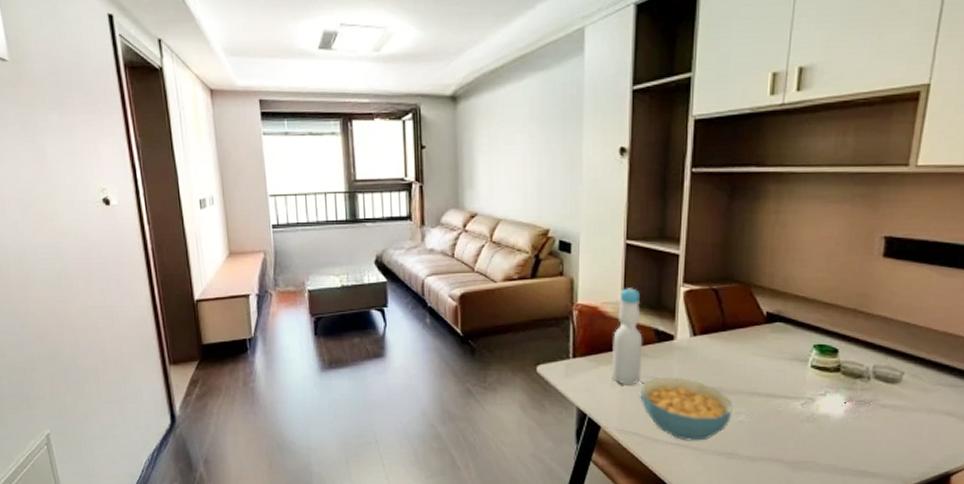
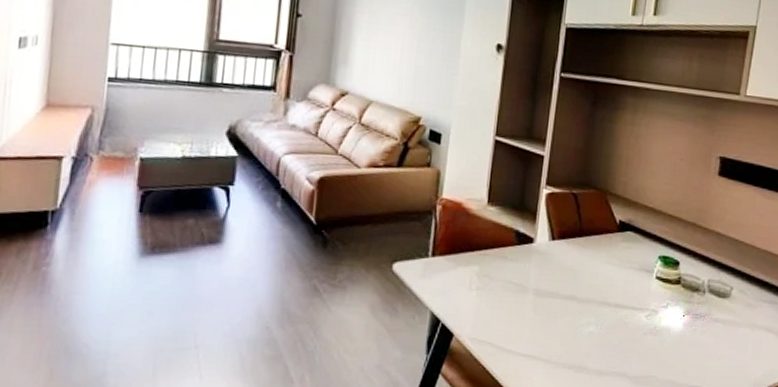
bottle: present [611,288,643,385] -> none [470,185,504,290]
cereal bowl: present [640,377,733,441] -> none [496,282,584,353]

